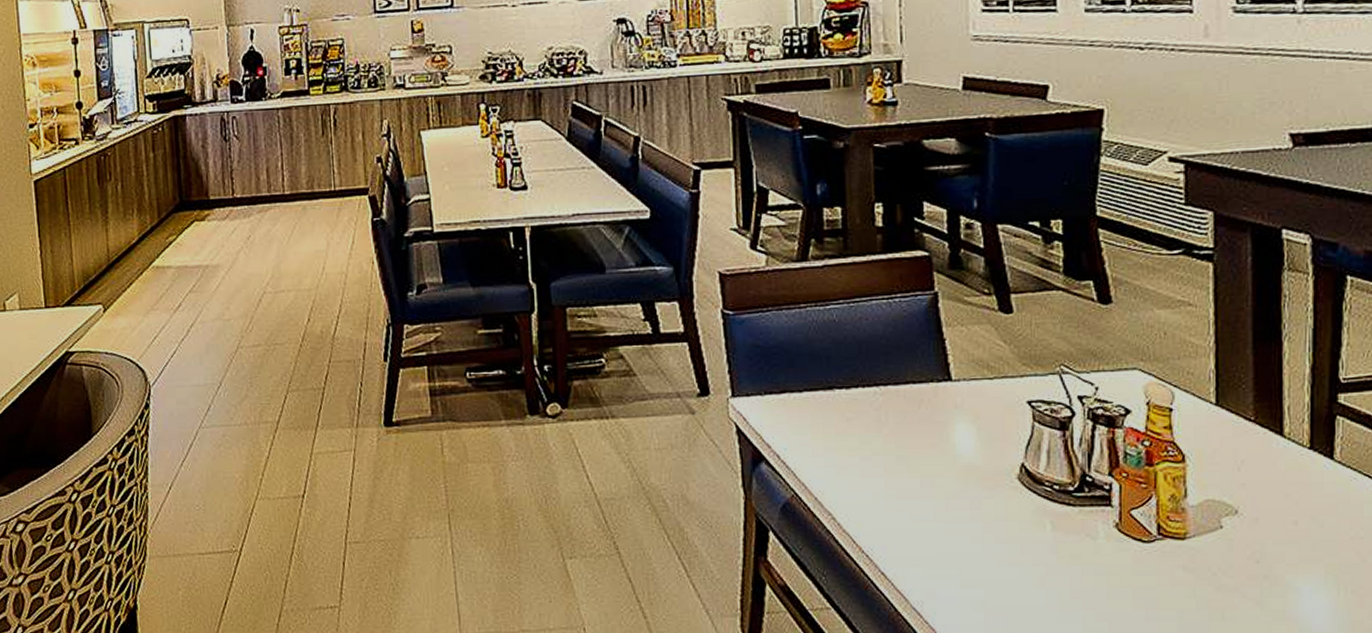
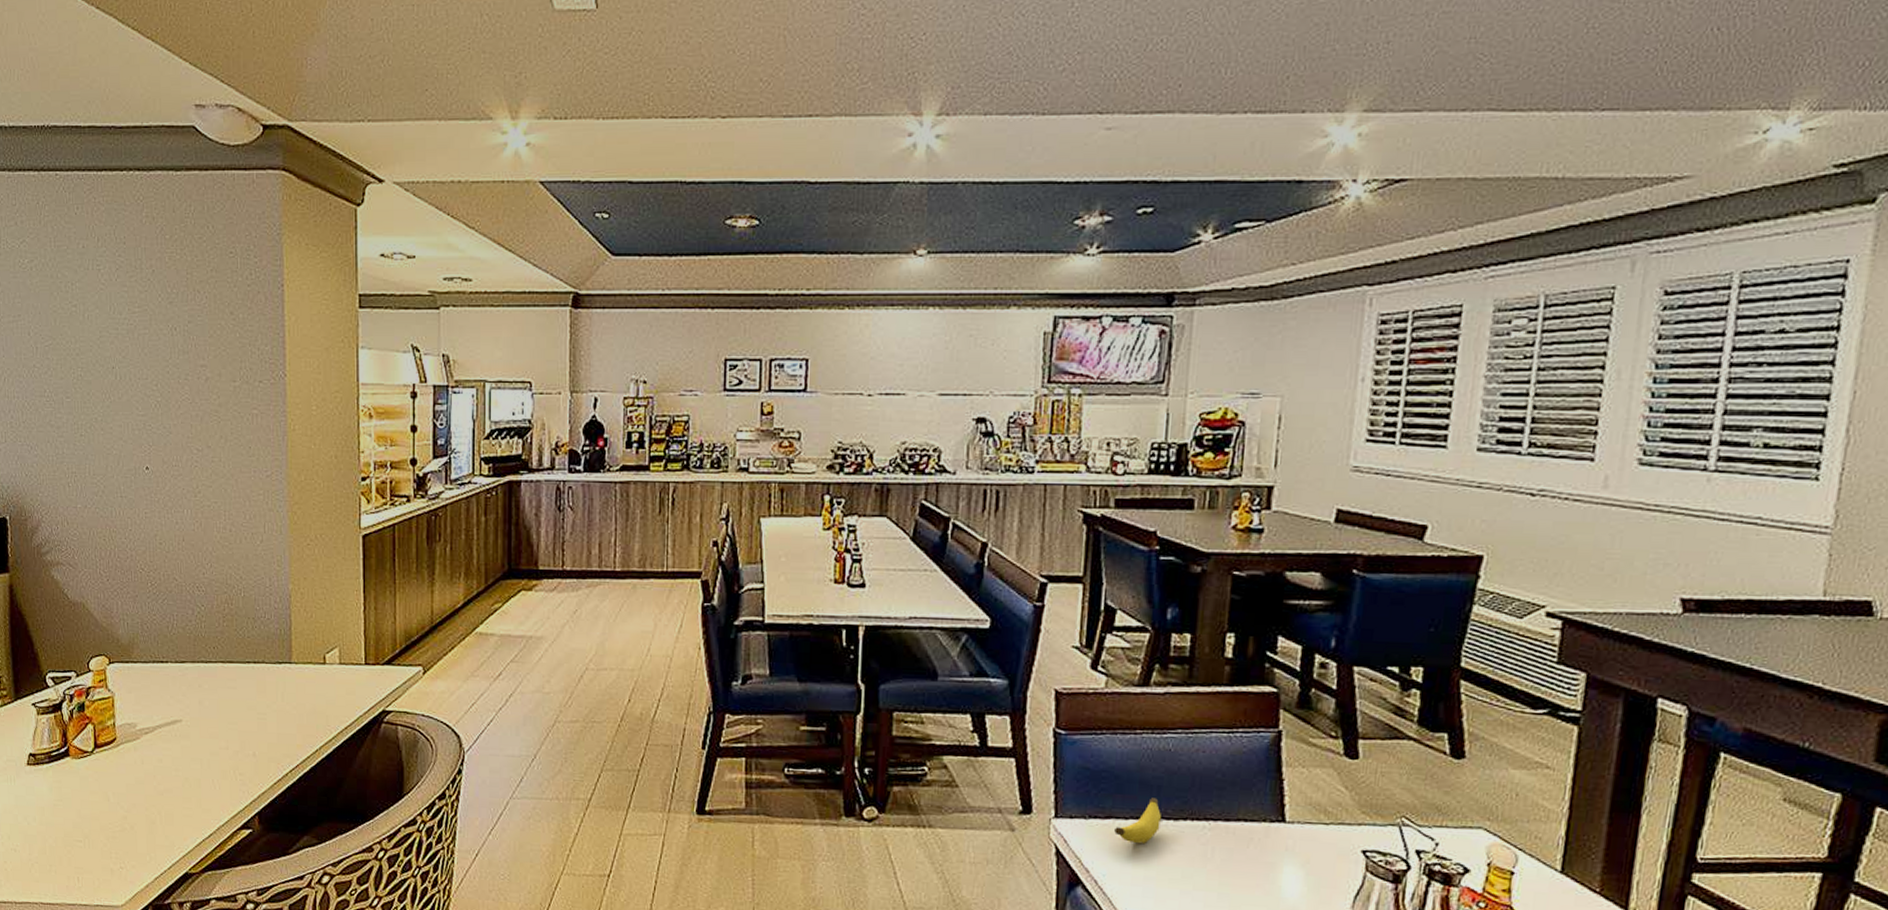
banana: none [791,369,834,414] -> present [1114,798,1161,843]

